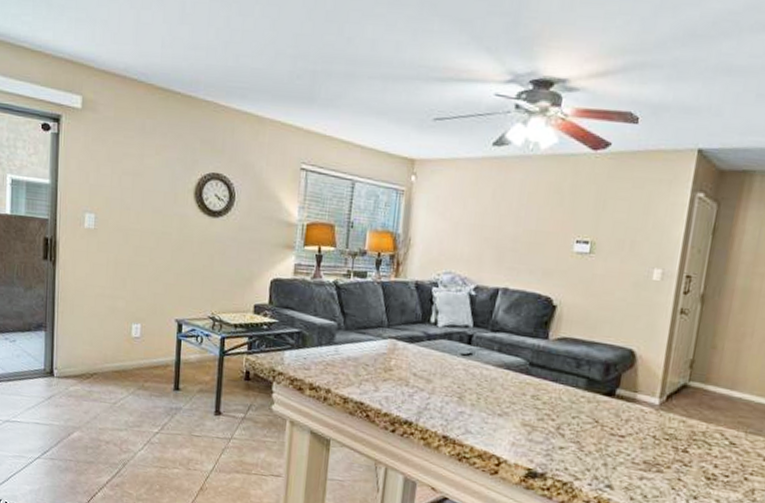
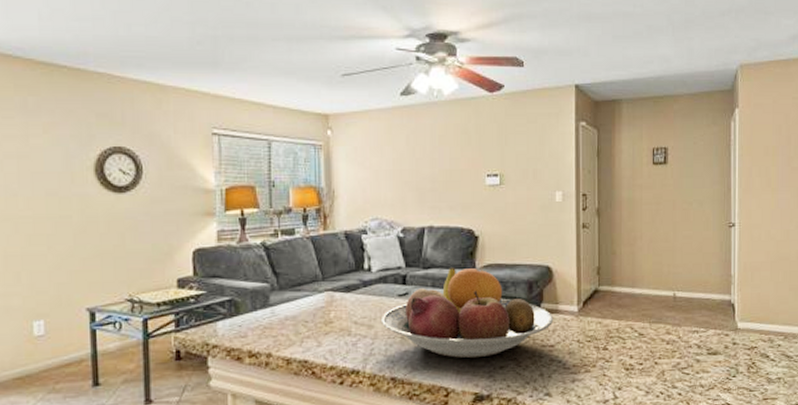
fruit bowl: none [441,333,629,434] -> present [382,266,554,359]

